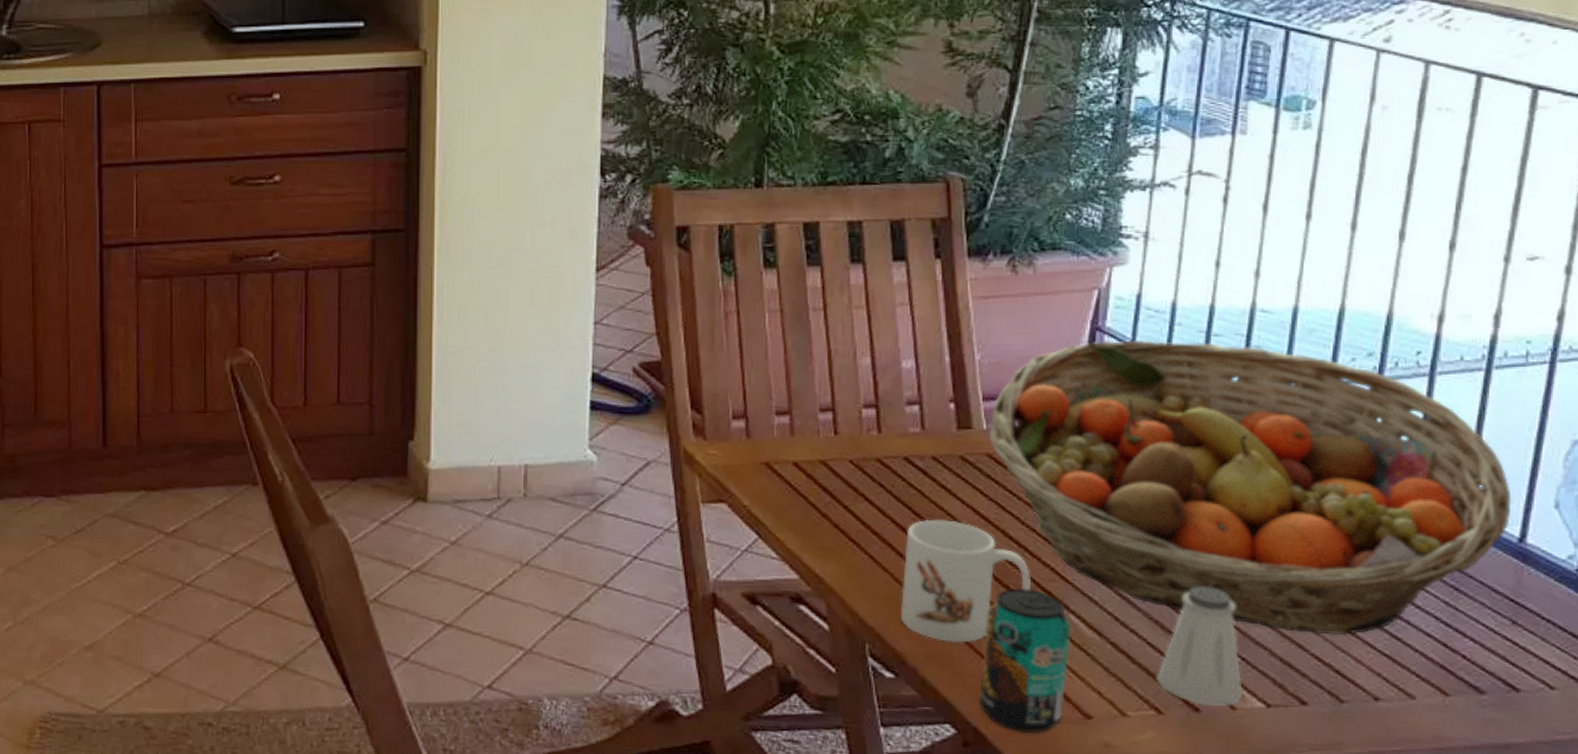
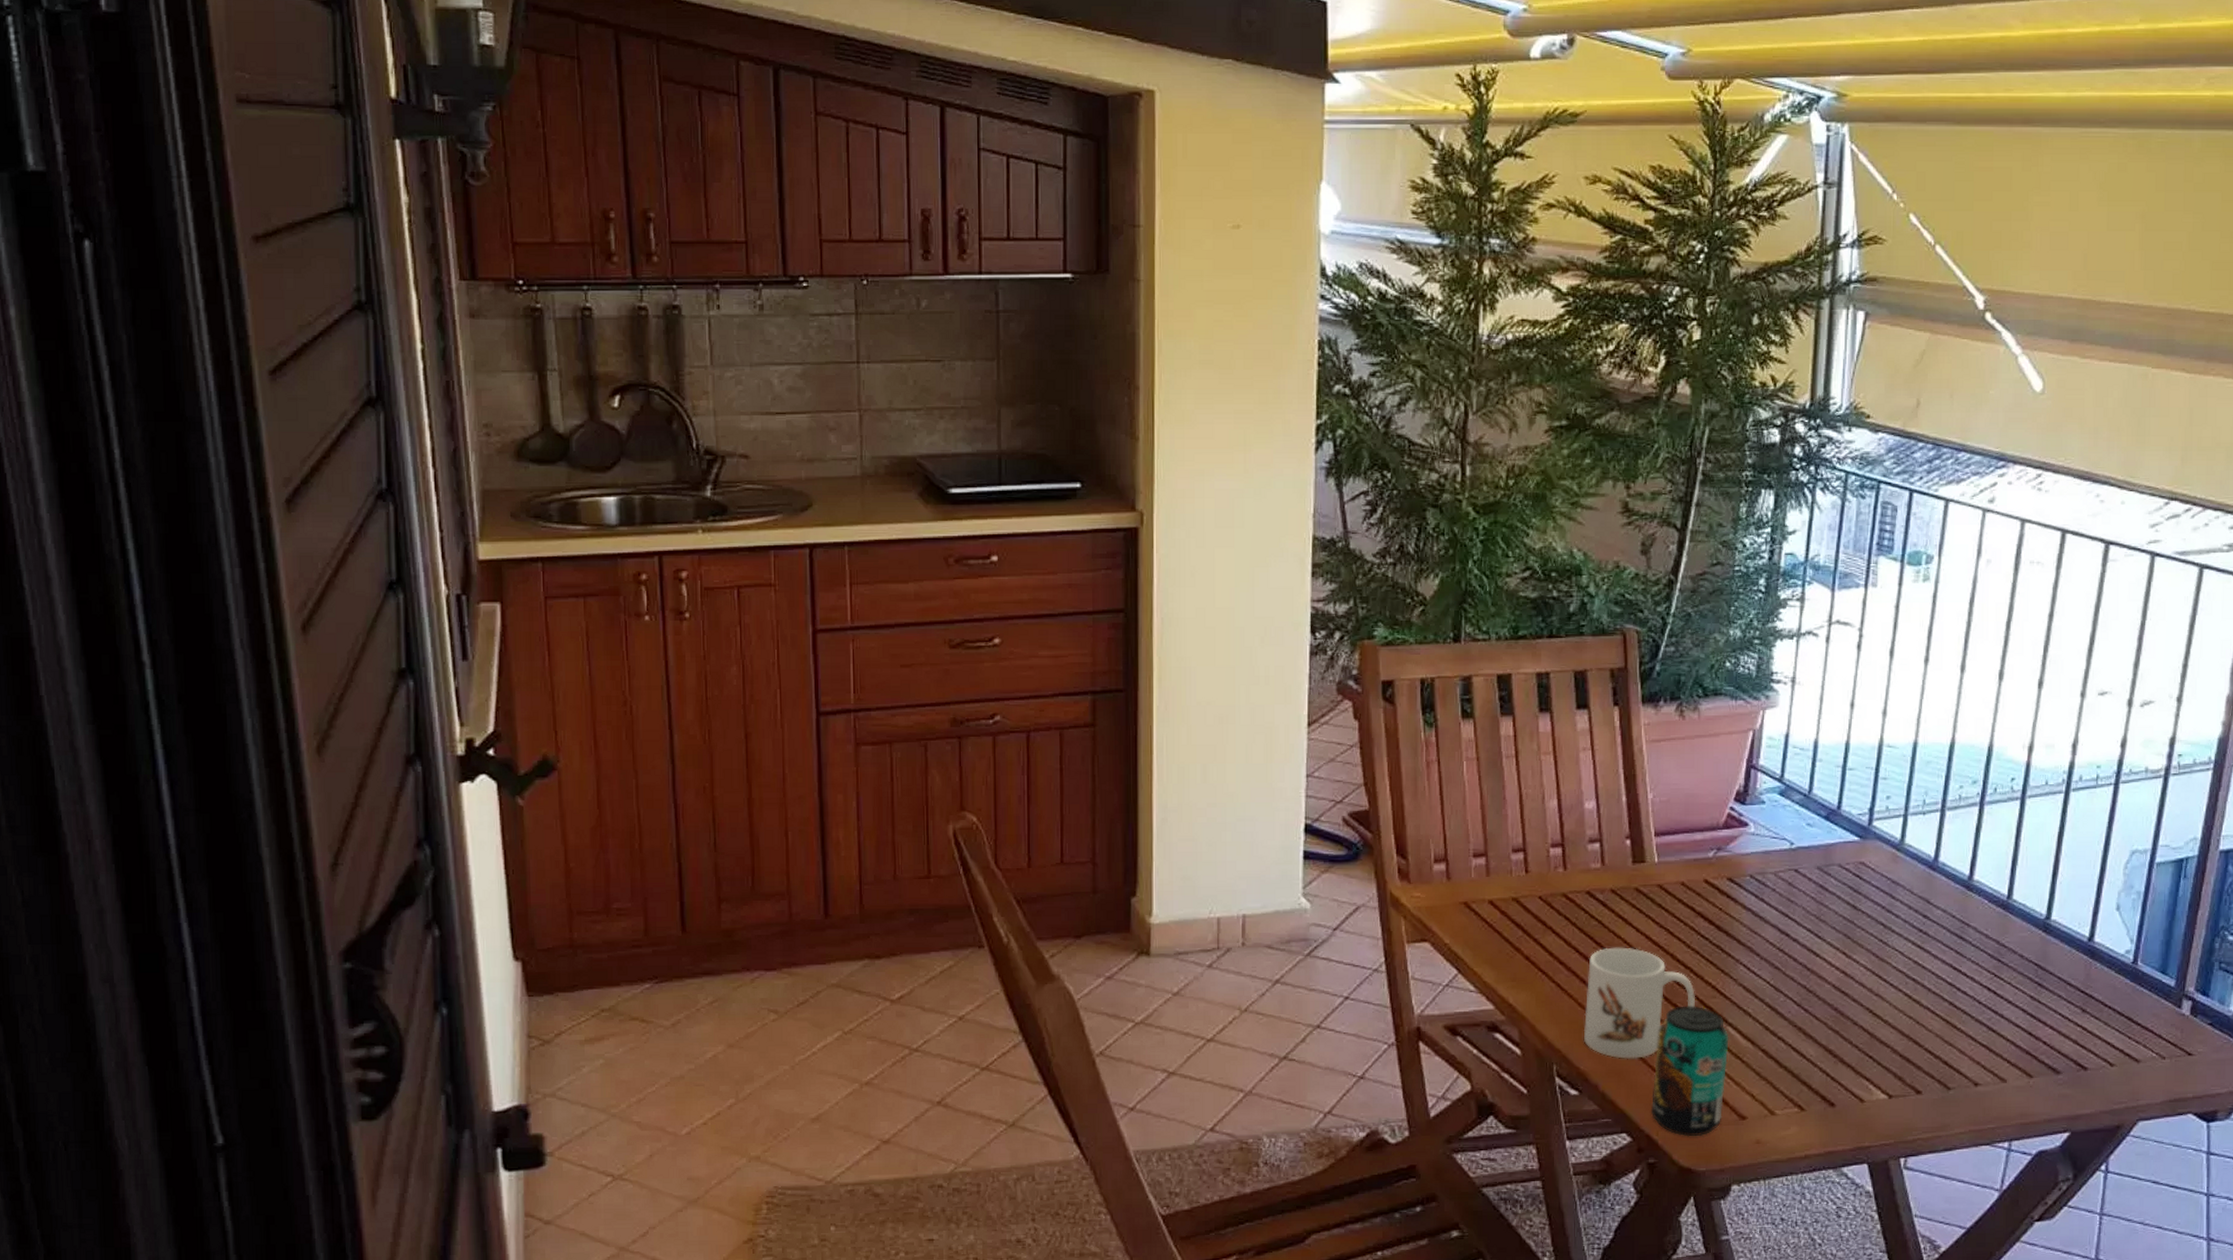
fruit basket: present [988,339,1512,635] -> none [1659,775,2084,1031]
saltshaker: present [1156,586,1243,707] -> none [1799,995,1870,1101]

